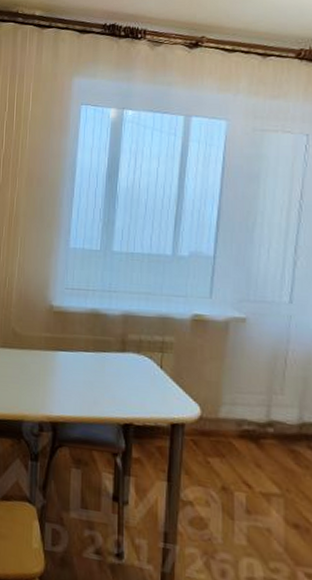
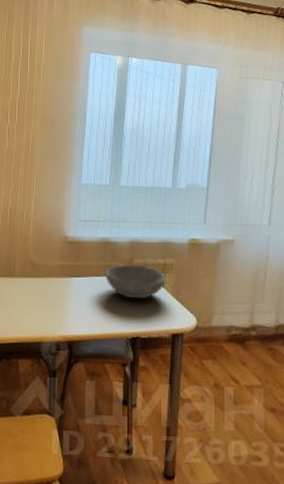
bowl: none [95,340,165,381] -> present [105,265,167,299]

